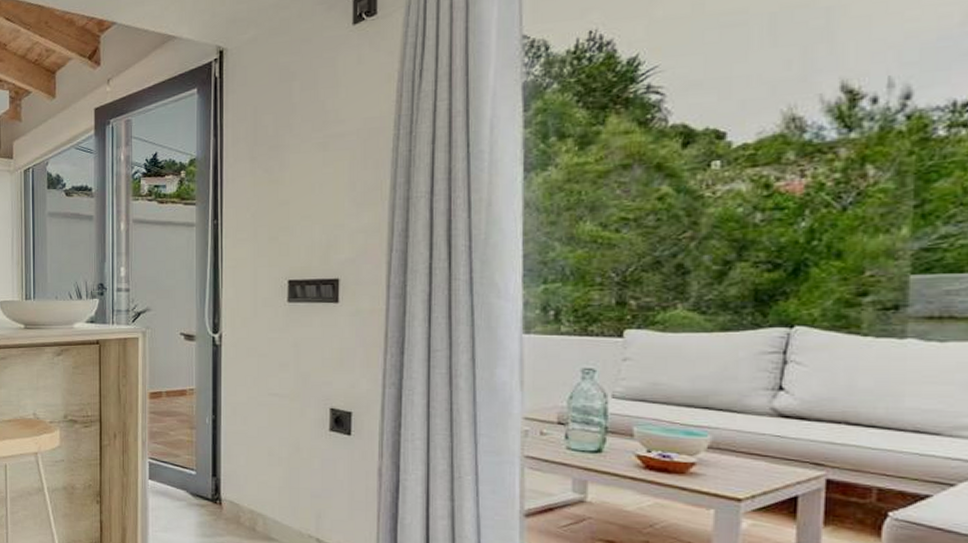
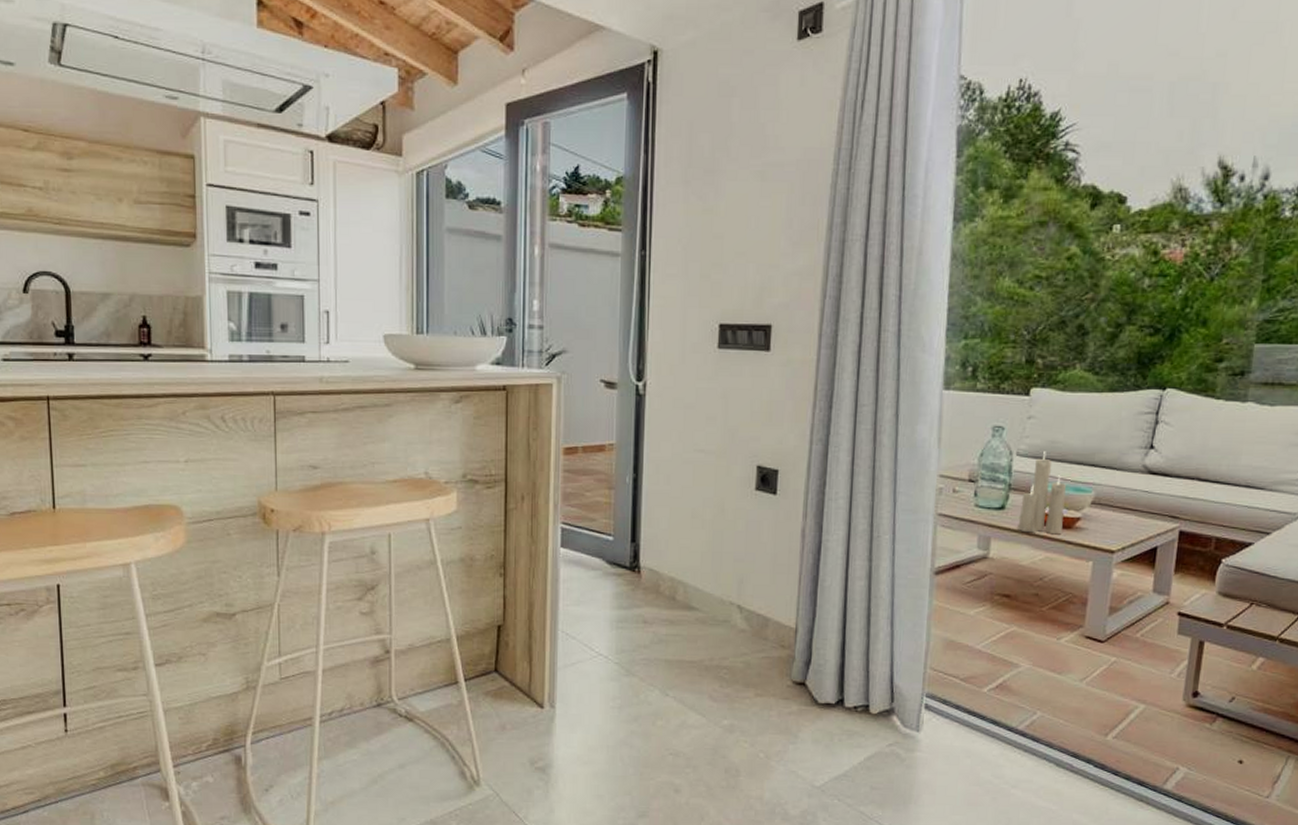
candle: none [617,393,675,480] -> present [1016,451,1066,535]

